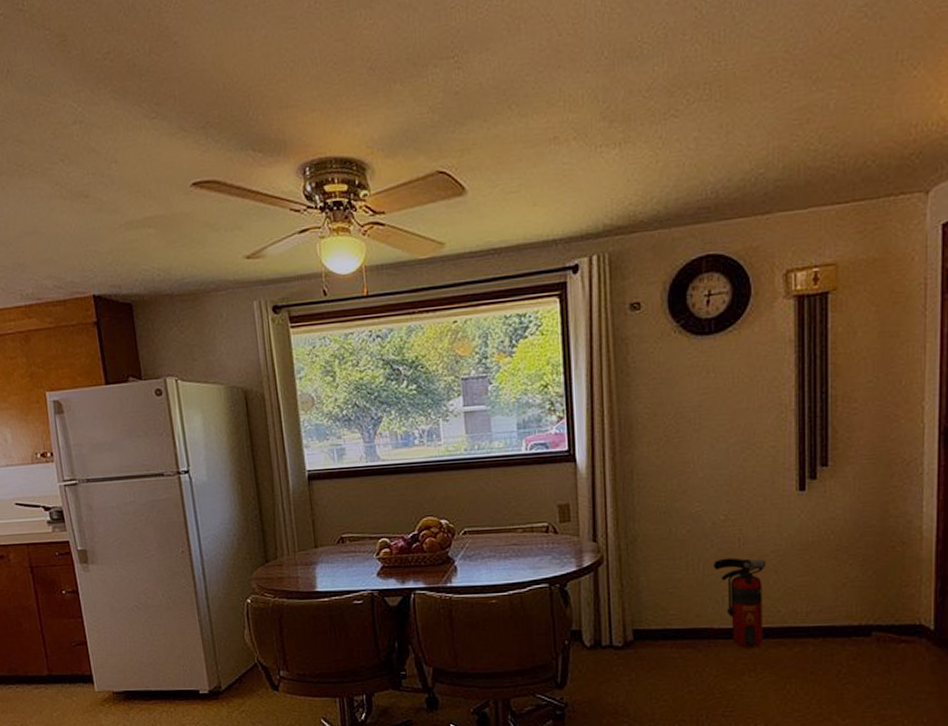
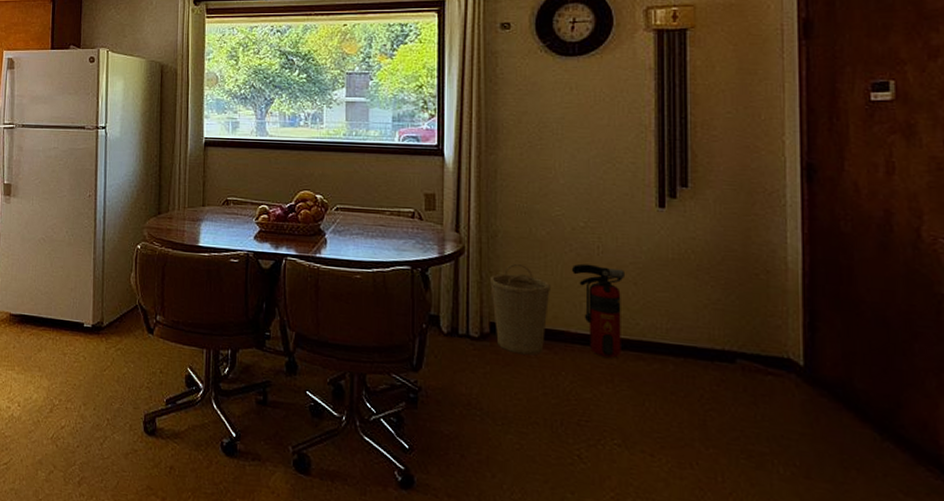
basket: none [631,566,692,657] -> present [490,263,550,355]

